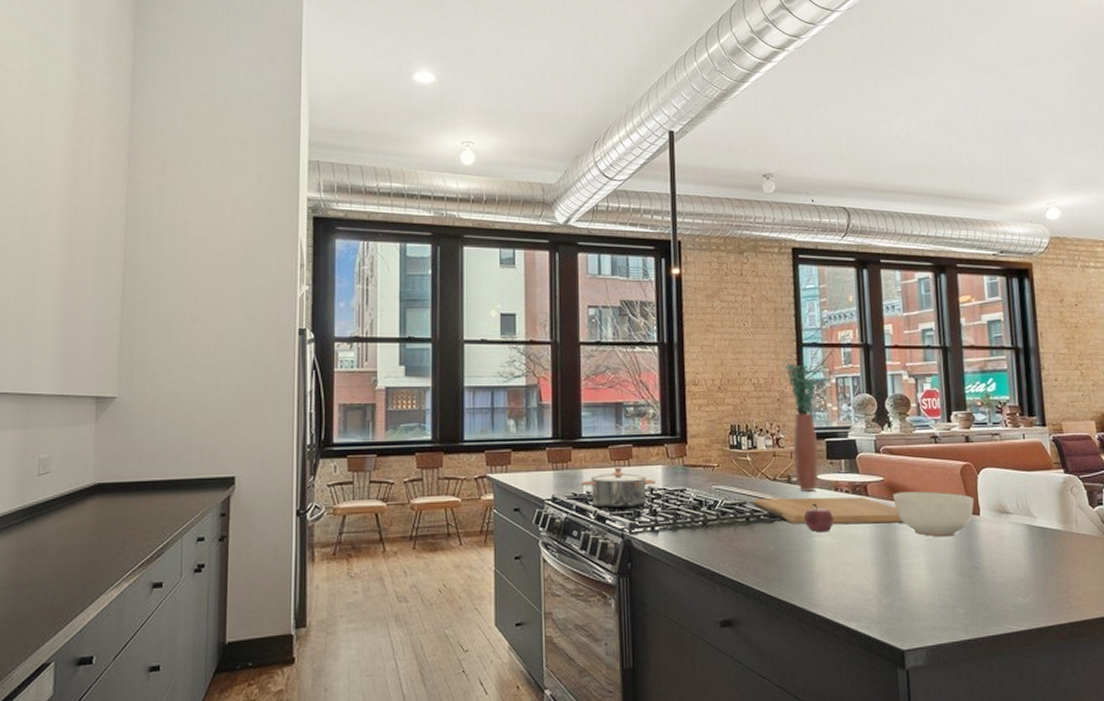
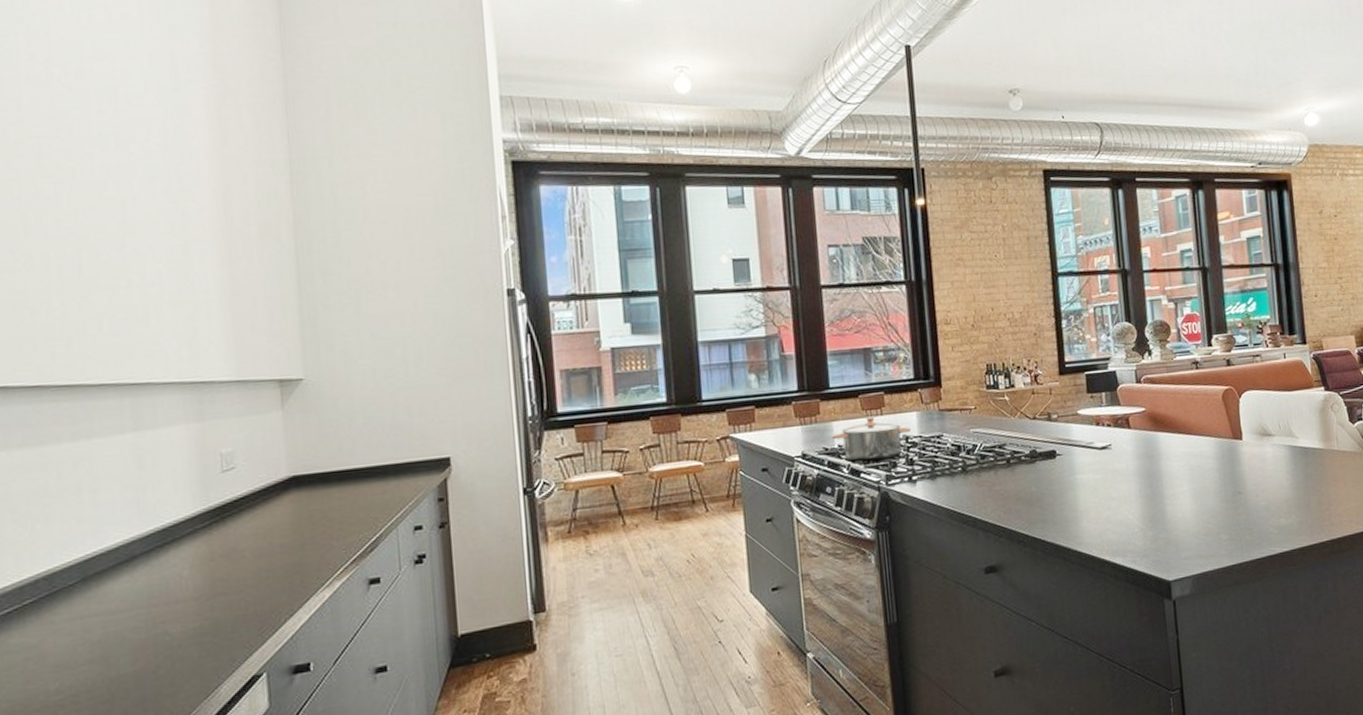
chopping board: present [752,497,904,525] -> none [1012,430,1167,464]
vase: present [784,359,819,492] -> none [1040,290,1079,429]
fruit: present [803,503,835,531] -> none [1065,439,1097,469]
bowl: present [893,491,975,537] -> none [1155,418,1237,465]

